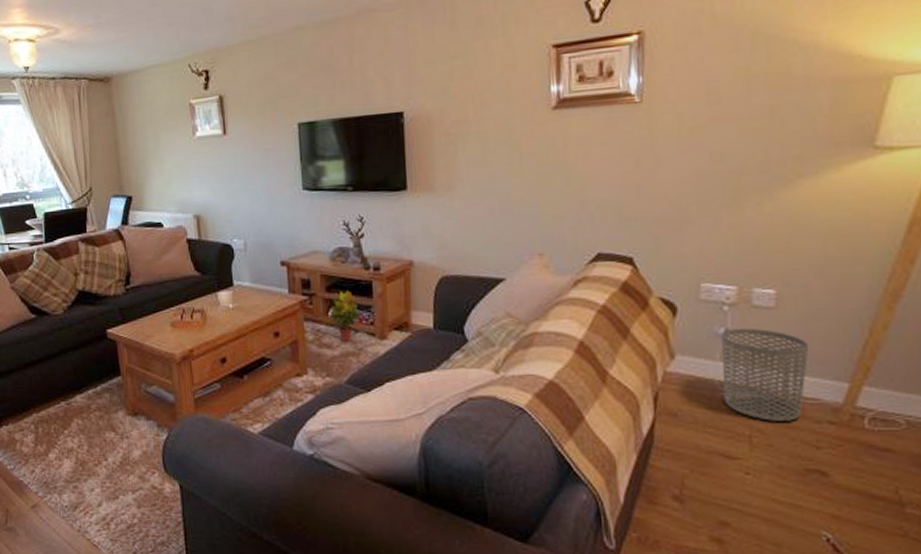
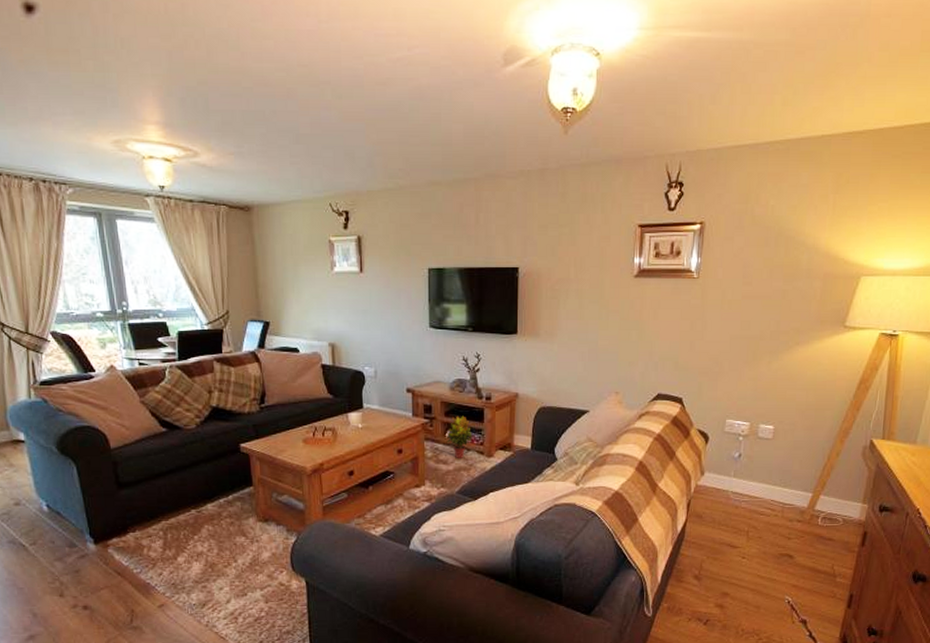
waste bin: present [721,328,809,421] -> none [733,453,791,520]

